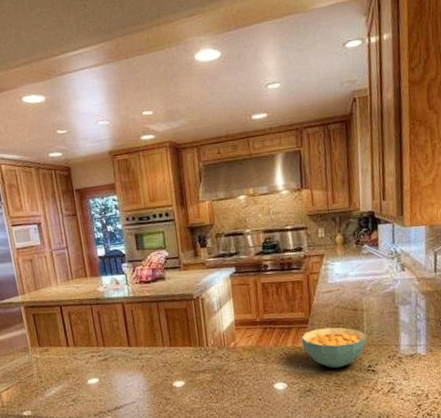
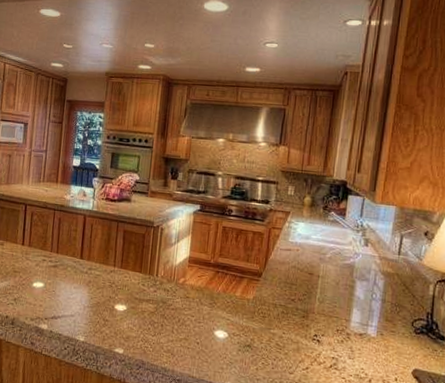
cereal bowl: present [301,327,366,369] -> none [251,284,317,330]

